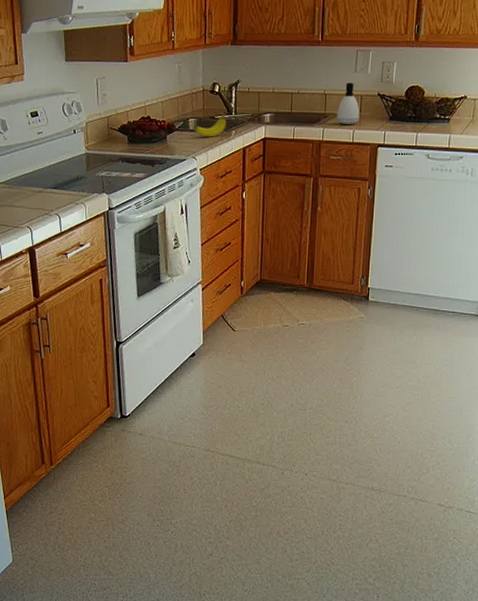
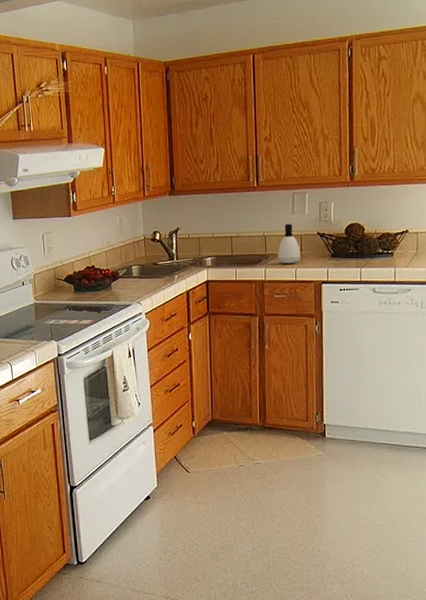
fruit: present [194,111,227,137] -> none [137,257,169,283]

